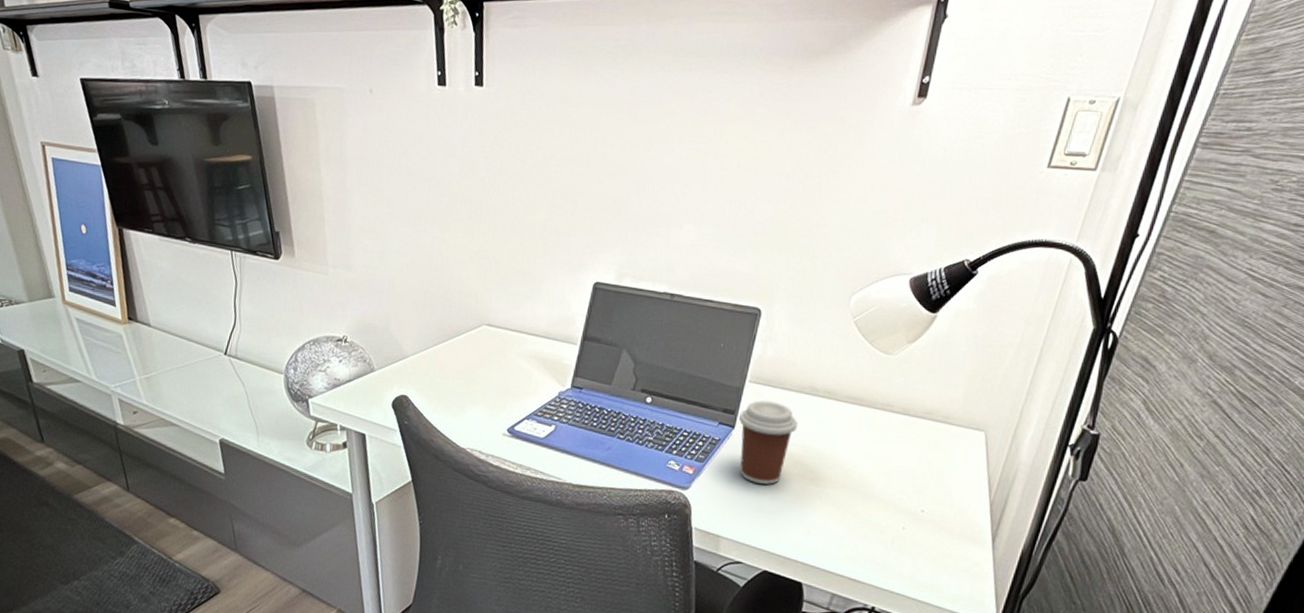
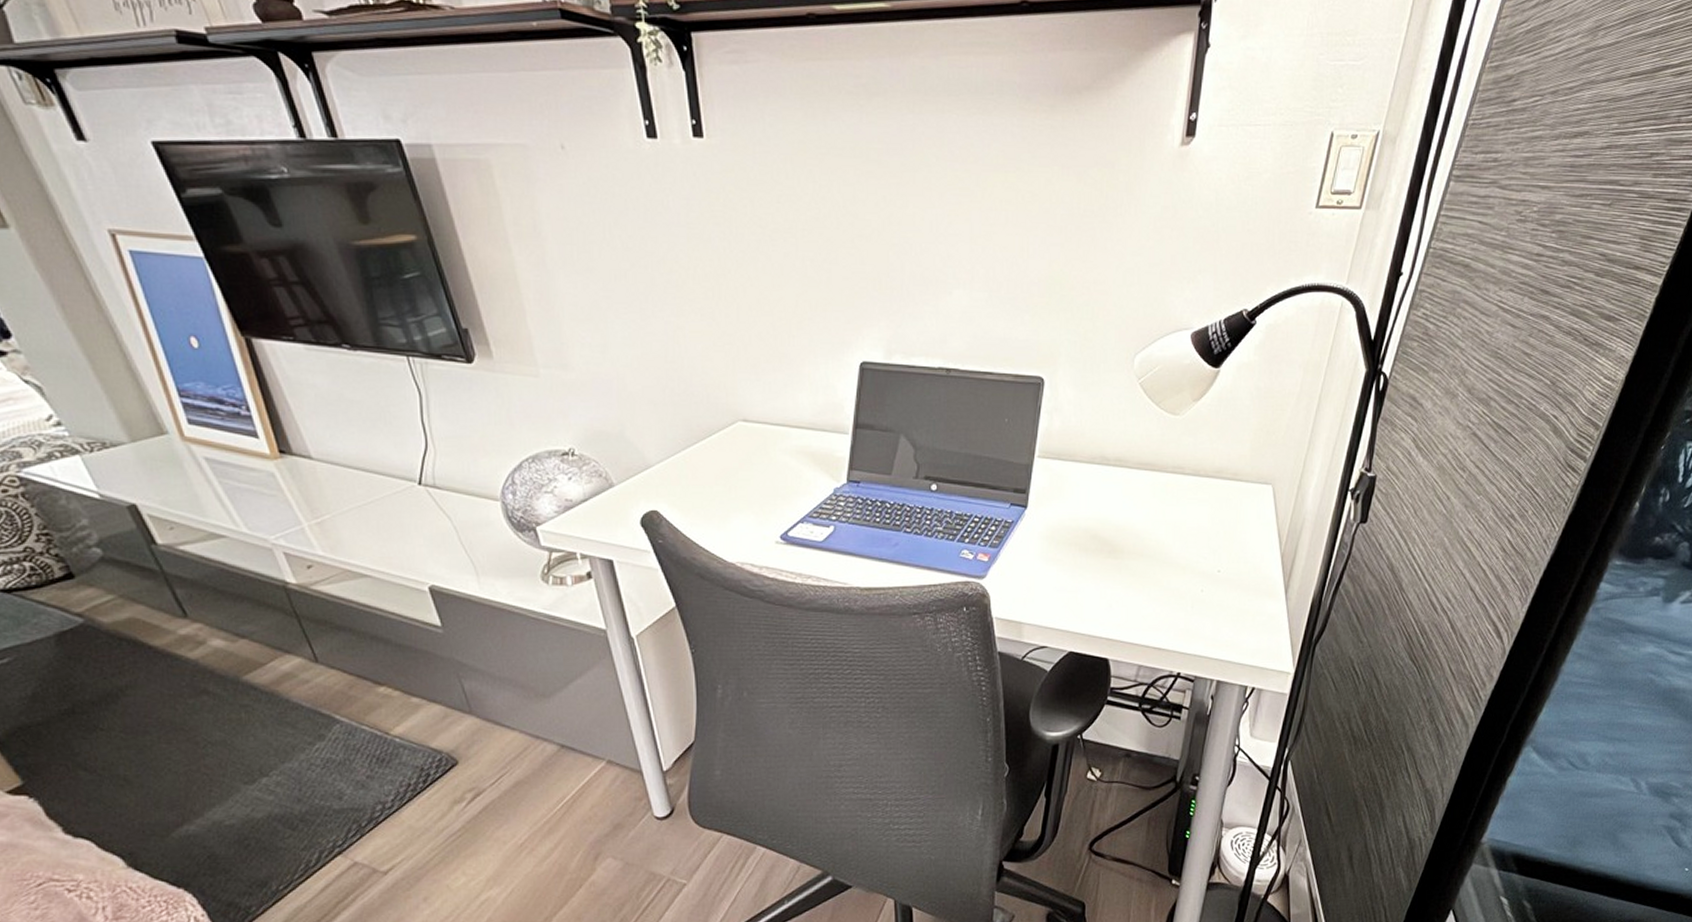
coffee cup: present [738,400,798,485] -> none [1030,476,1092,563]

